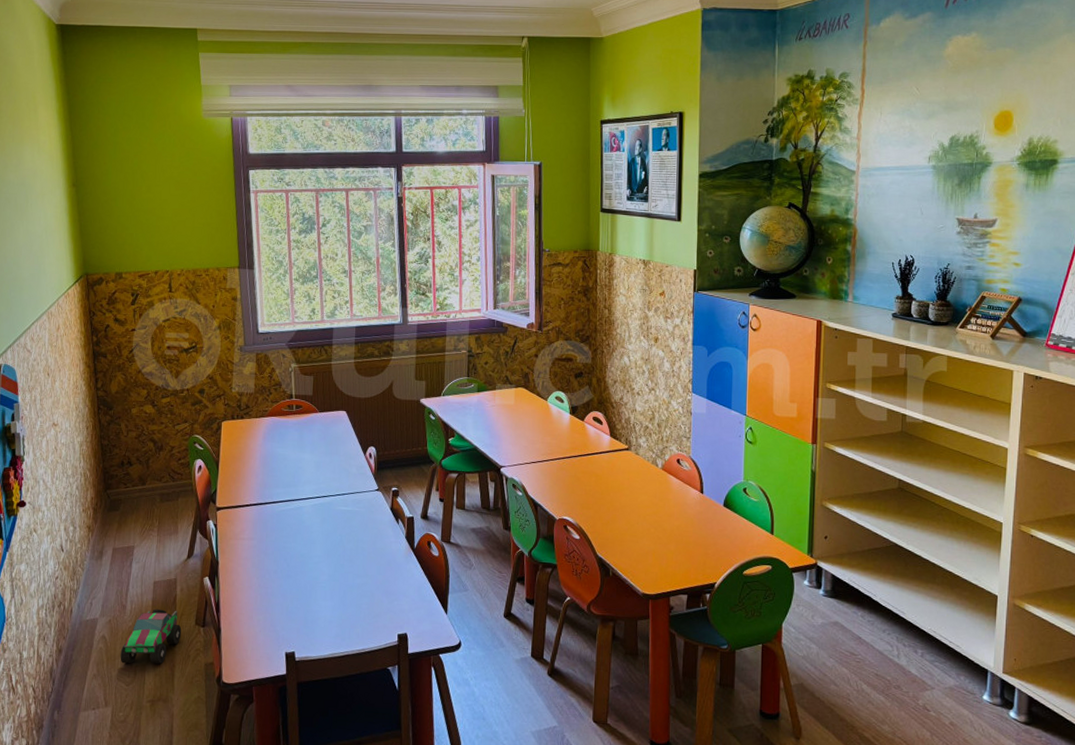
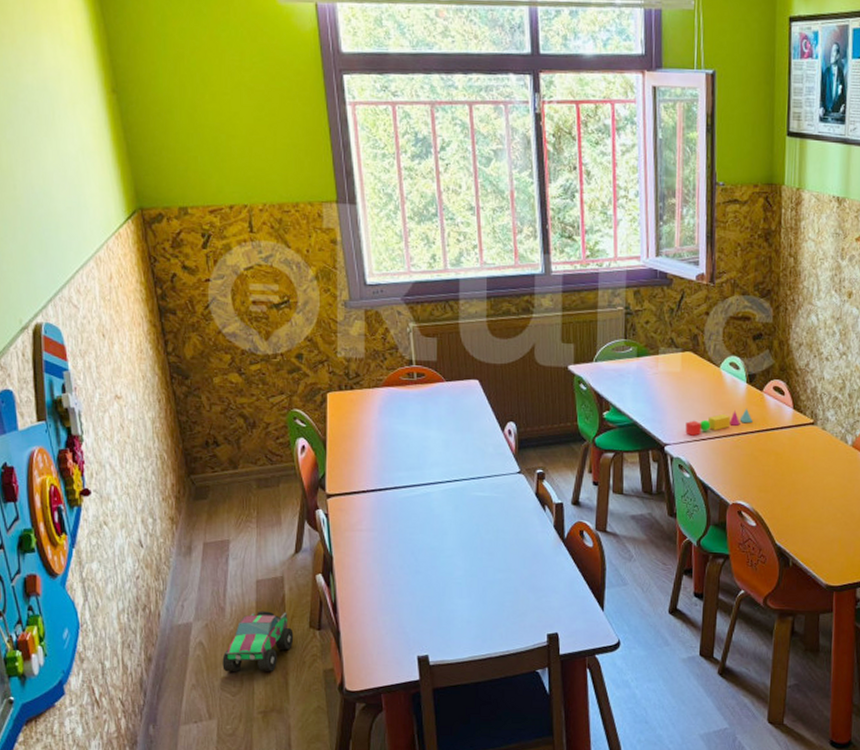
toy blocks: none [518,436,576,459] -> present [685,409,753,436]

